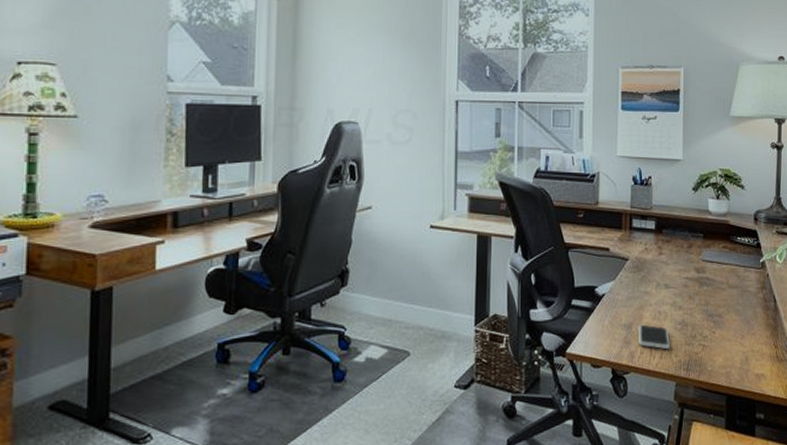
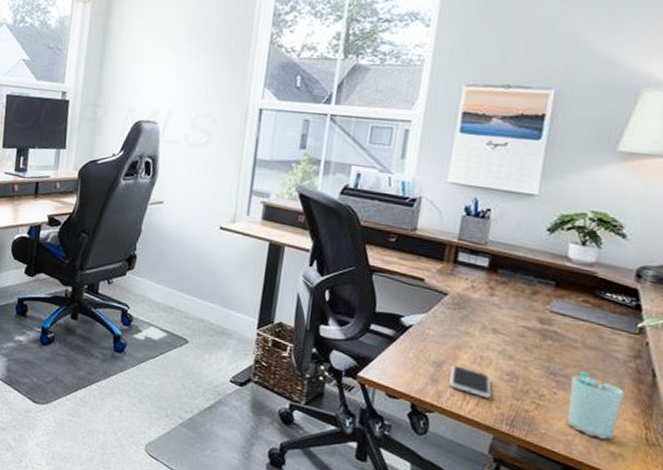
cup: none [724,309,758,365] -> present [567,371,624,440]

